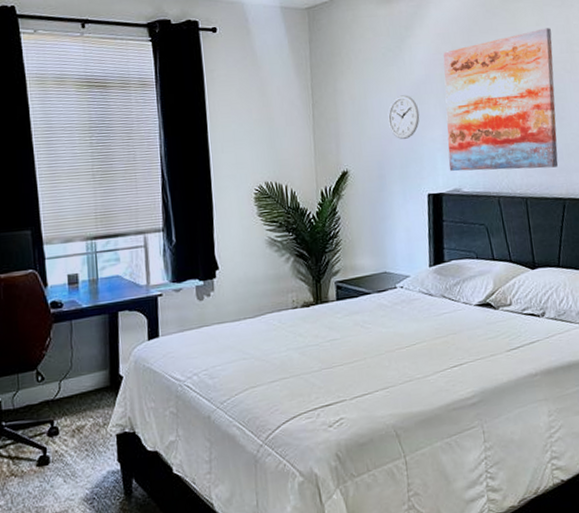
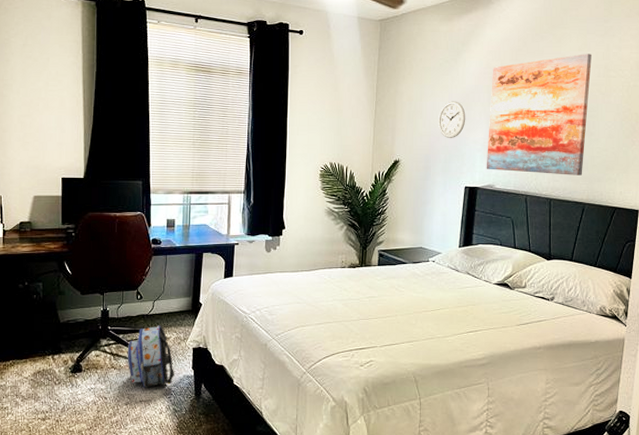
backpack: none [29,411,95,496] -> present [127,325,174,389]

